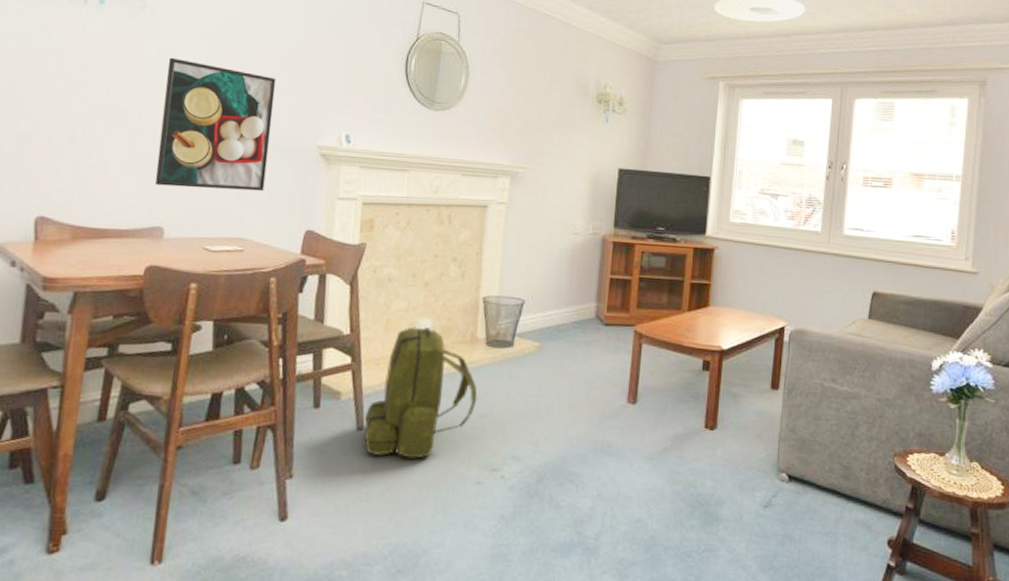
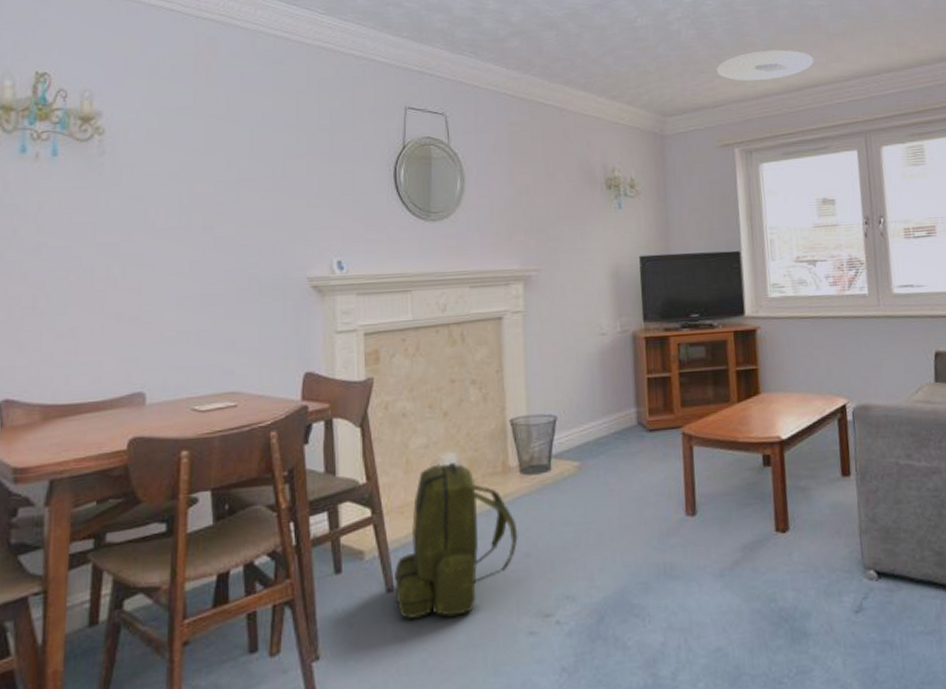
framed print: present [154,57,276,192] -> none [130,203,255,346]

